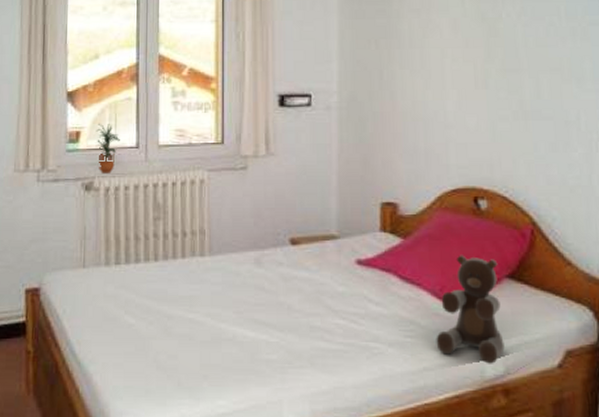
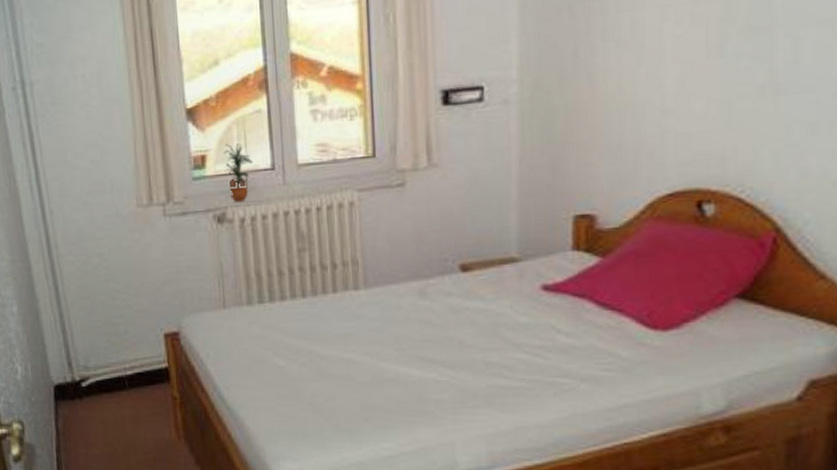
teddy bear: present [436,255,505,364] -> none [640,273,728,398]

